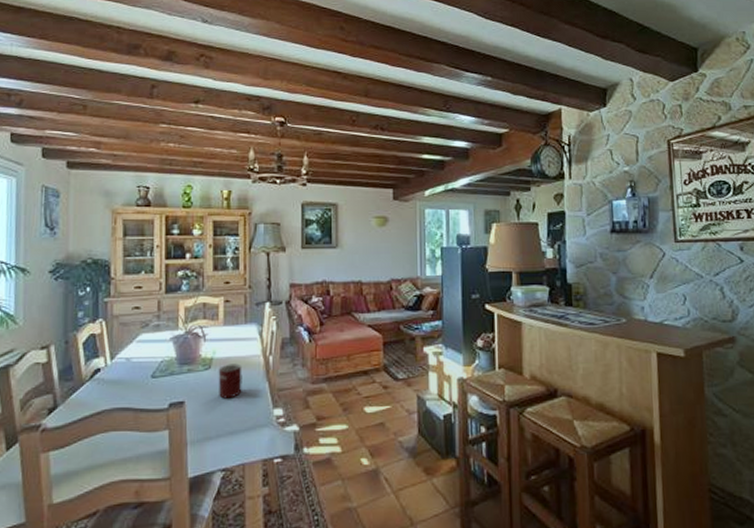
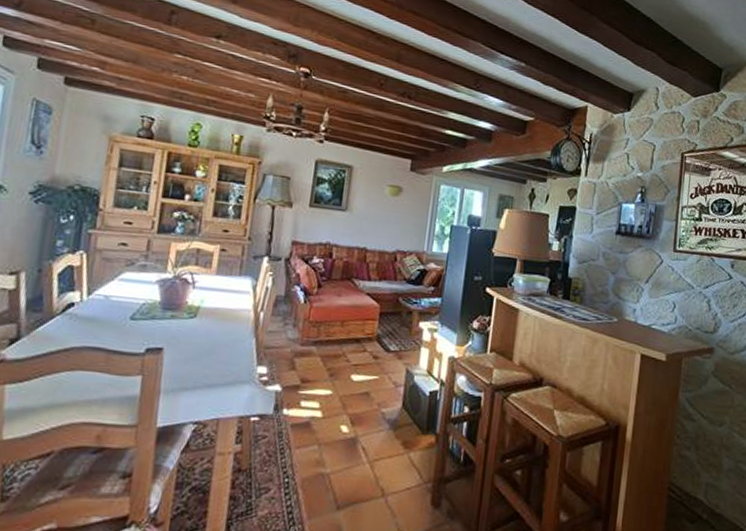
mug: present [218,363,242,399] -> none [201,315,231,351]

